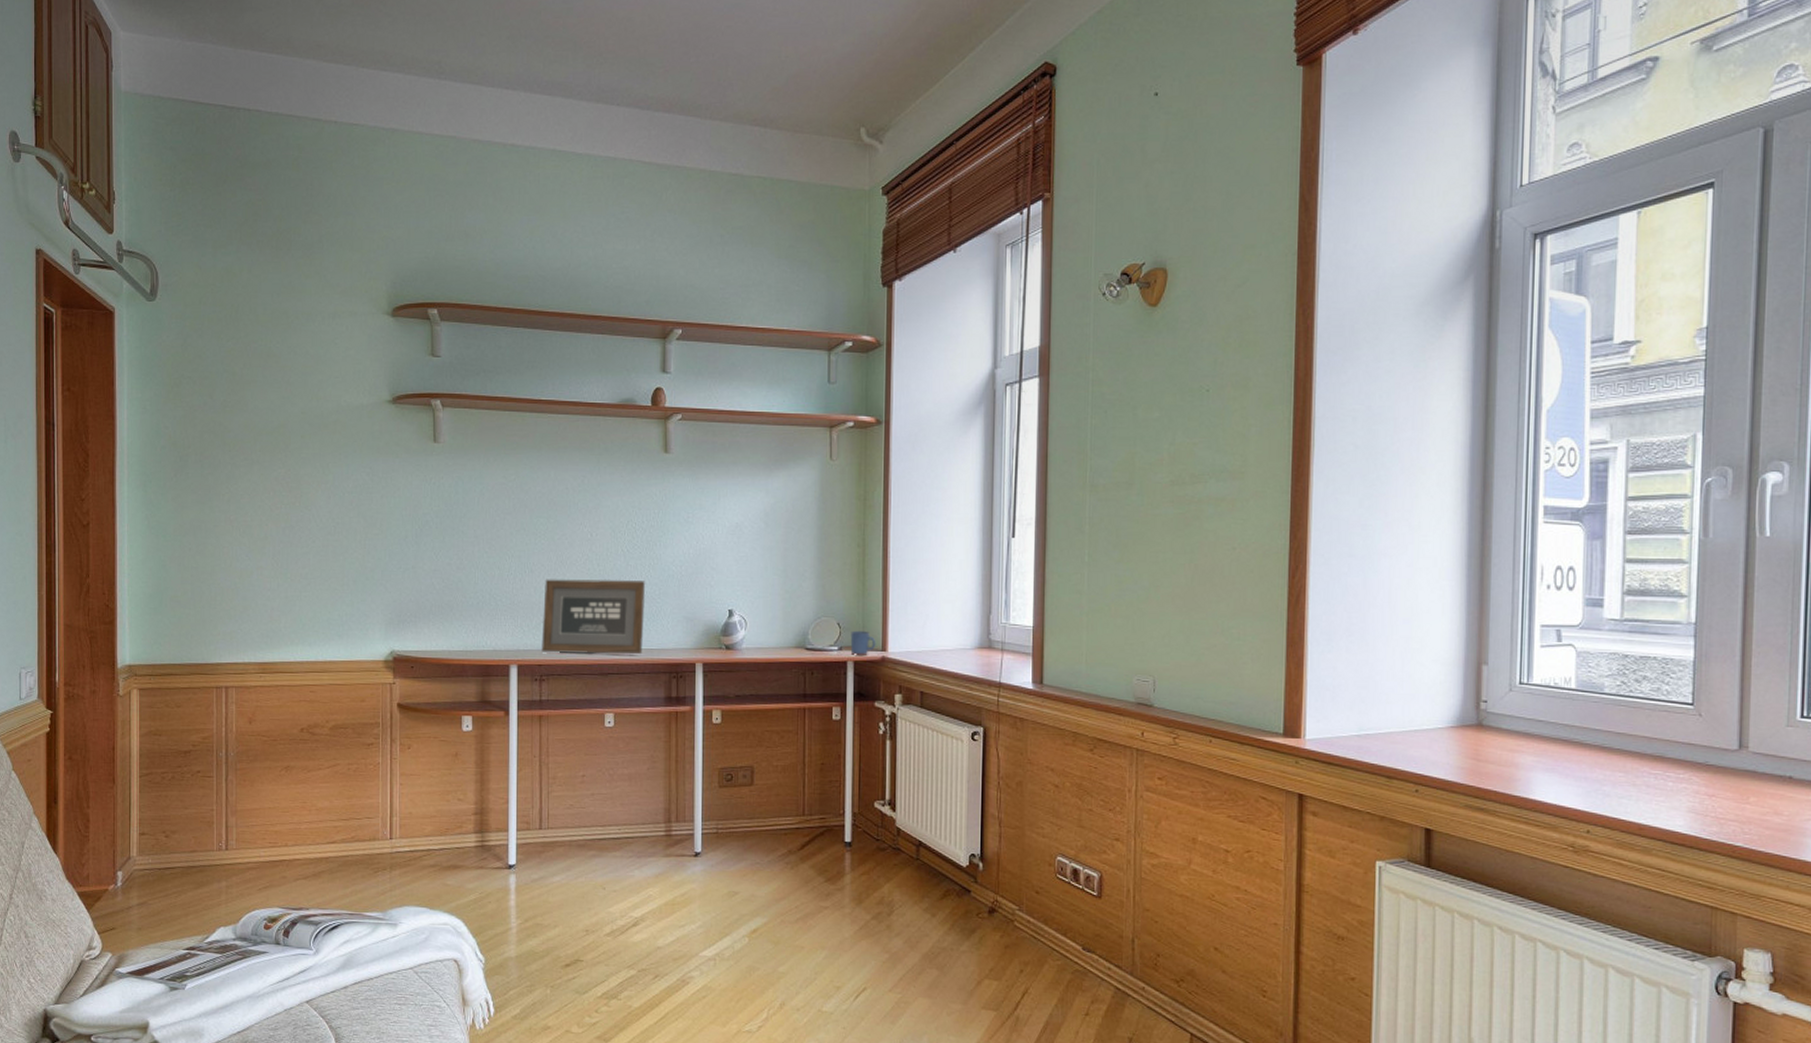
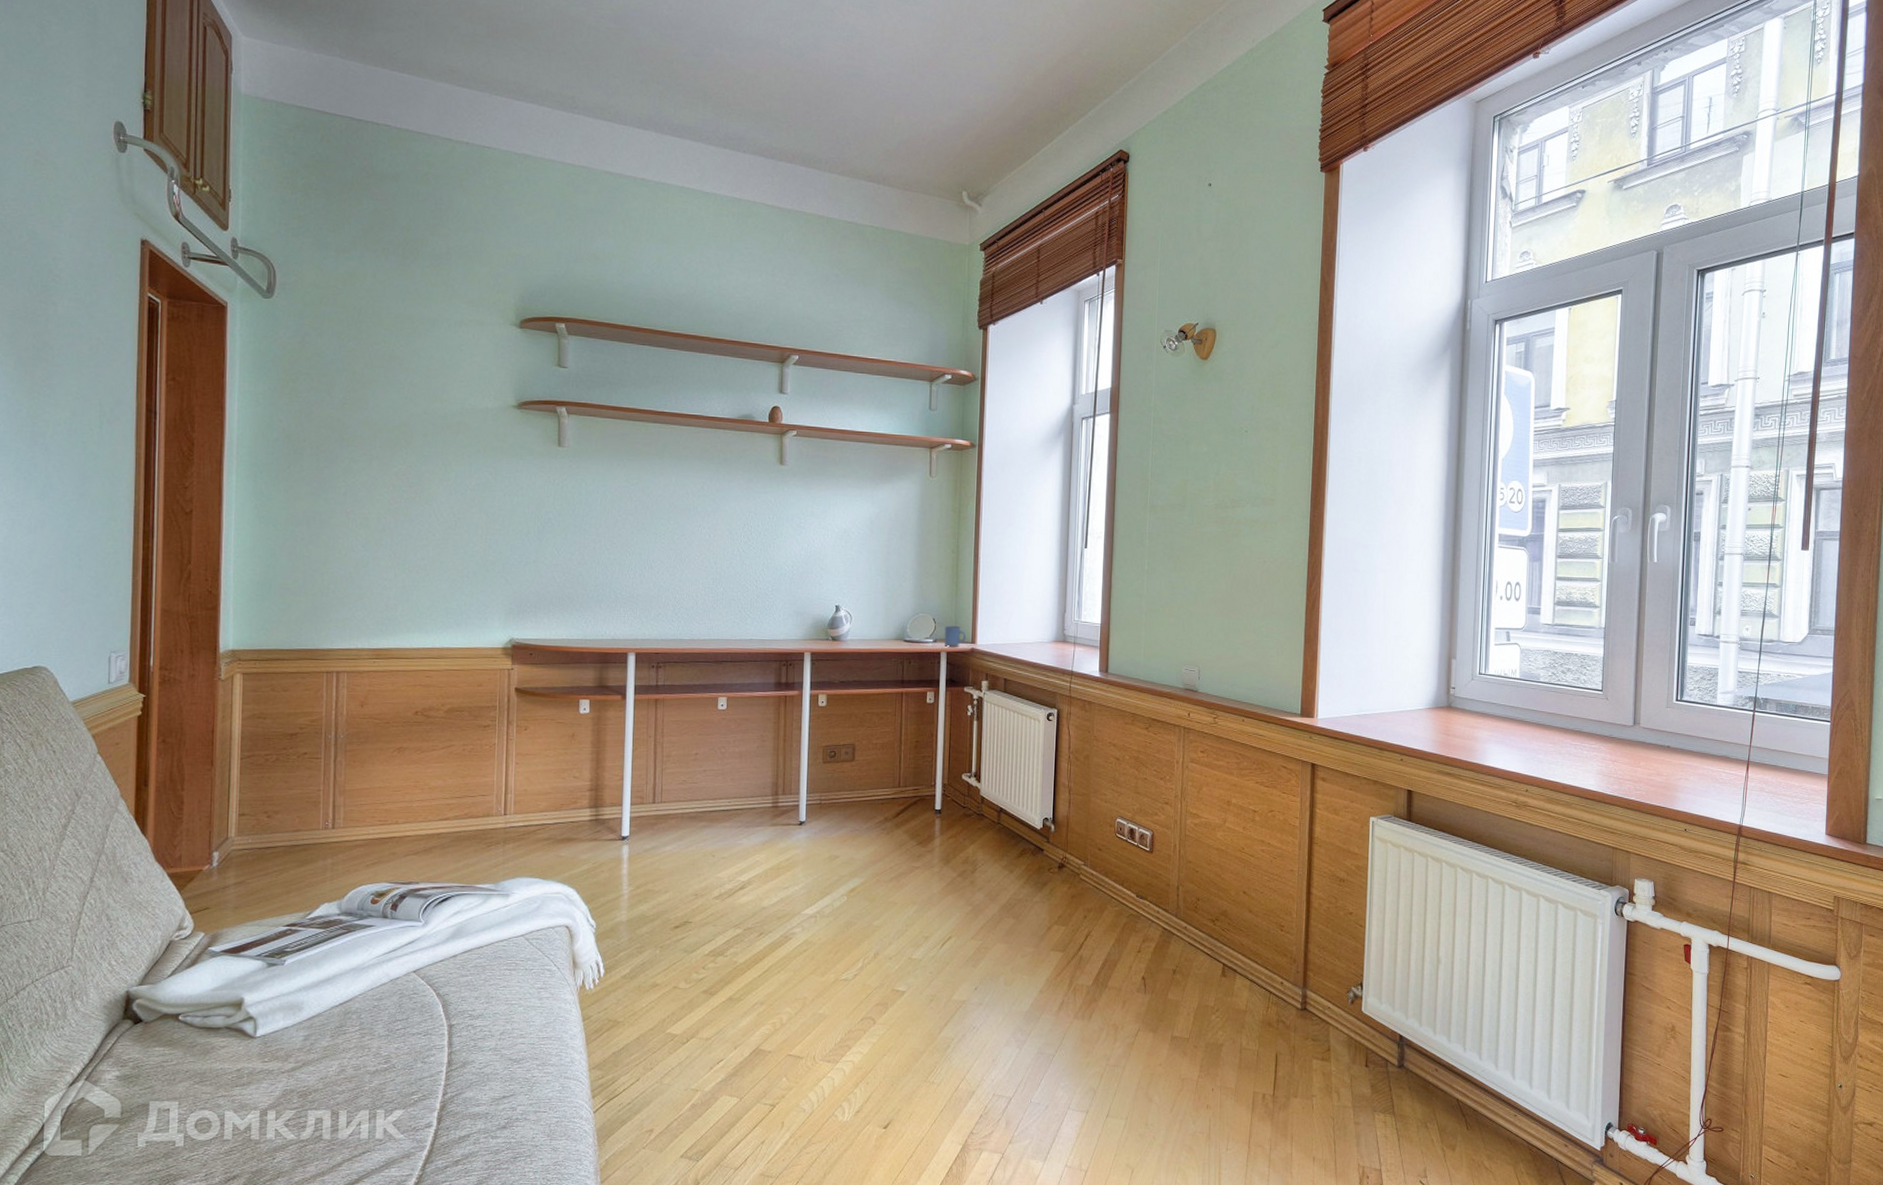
picture frame: present [541,579,645,655] -> none [659,575,759,645]

